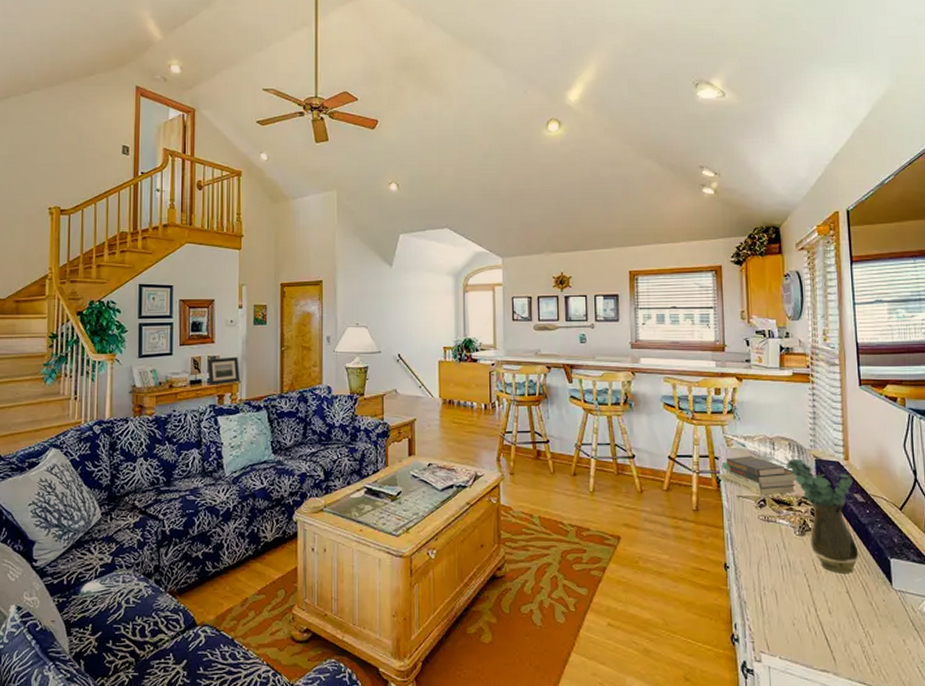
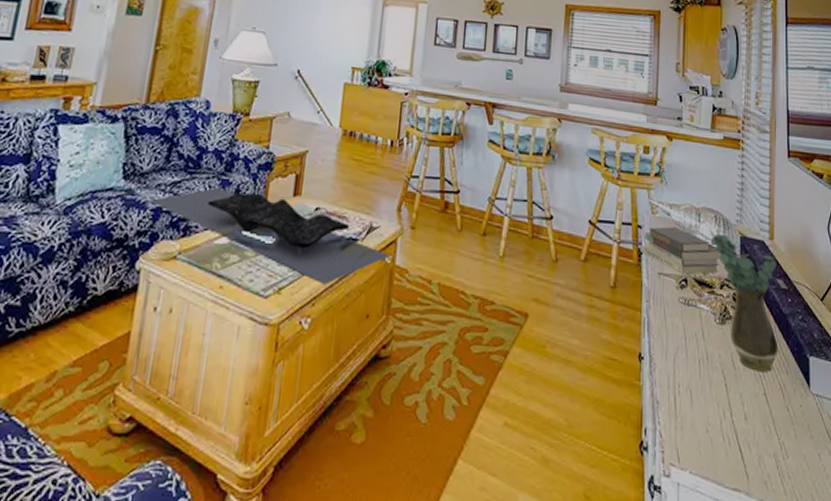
picture frame: present [207,356,241,385] -> none [54,50,99,85]
throw blanket: none [296,454,496,523] -> present [150,187,391,285]

